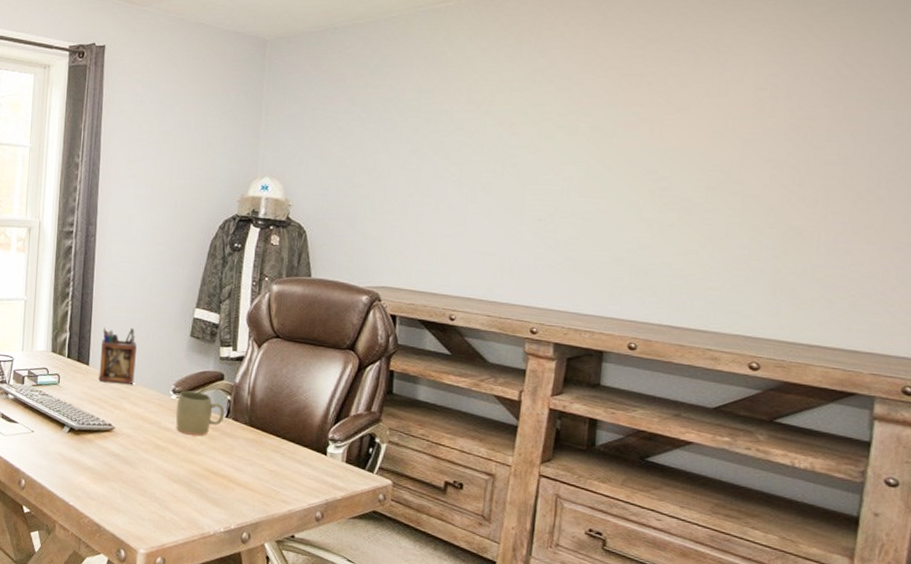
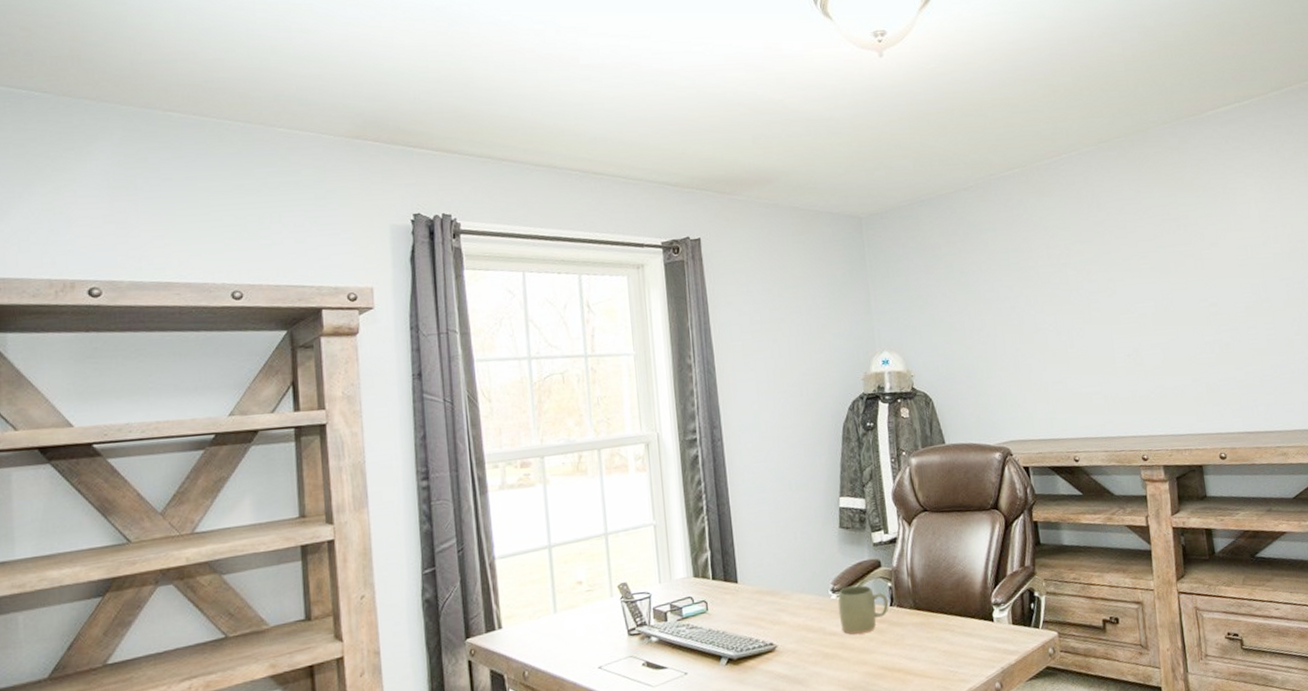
desk organizer: present [98,327,137,384] -> none [746,531,790,598]

